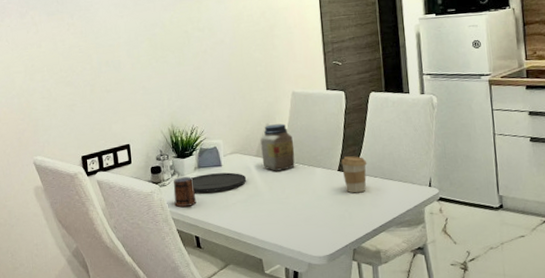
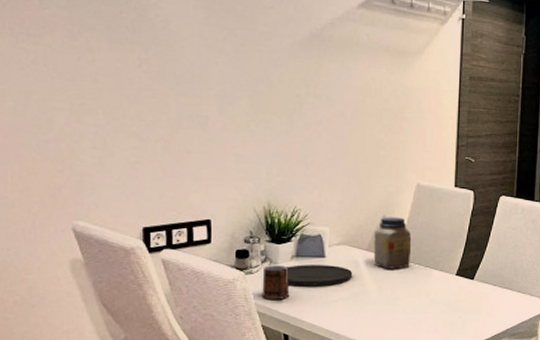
coffee cup: present [341,156,367,193] -> none [460,261,488,300]

